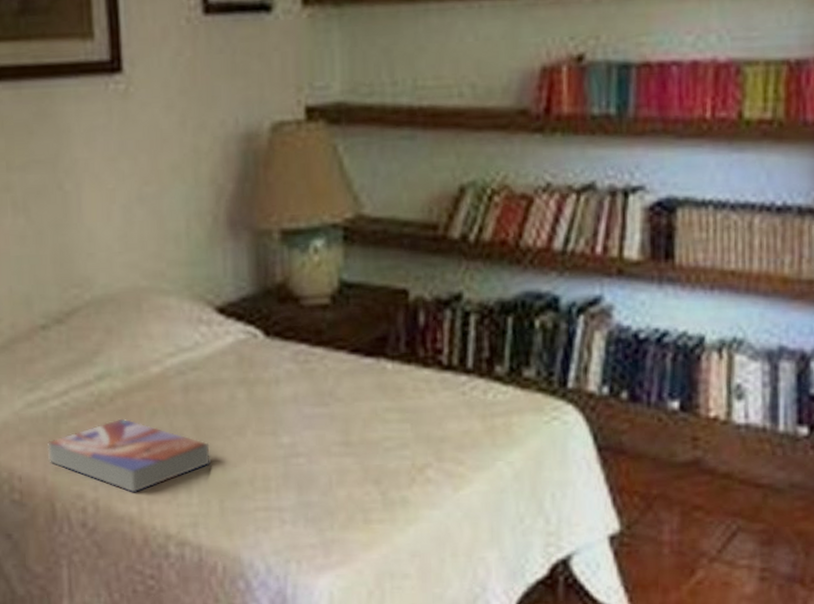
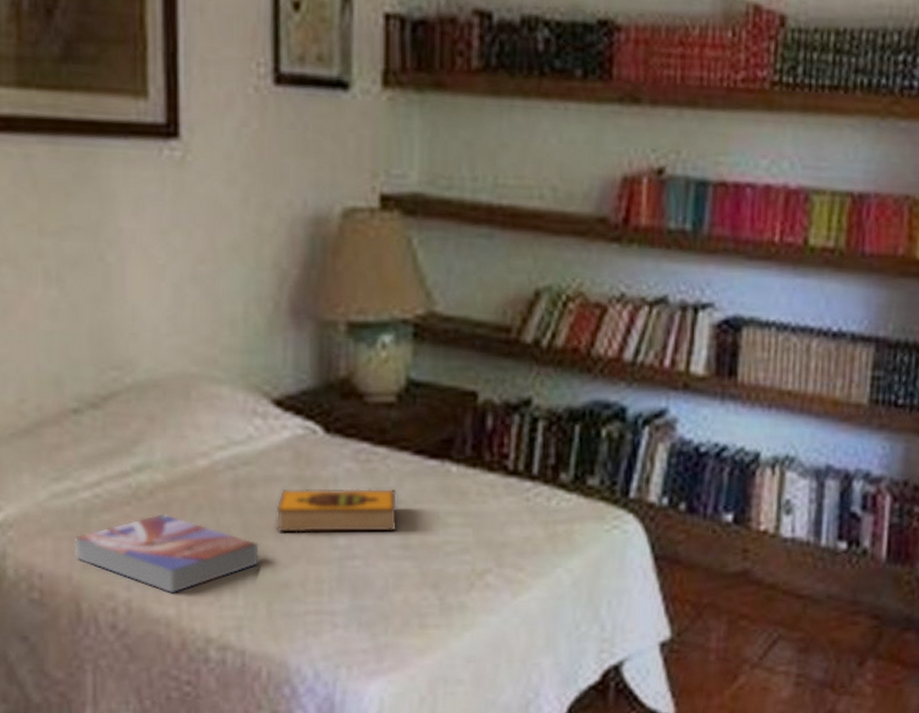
hardback book: none [223,387,338,433] -> present [276,488,398,533]

